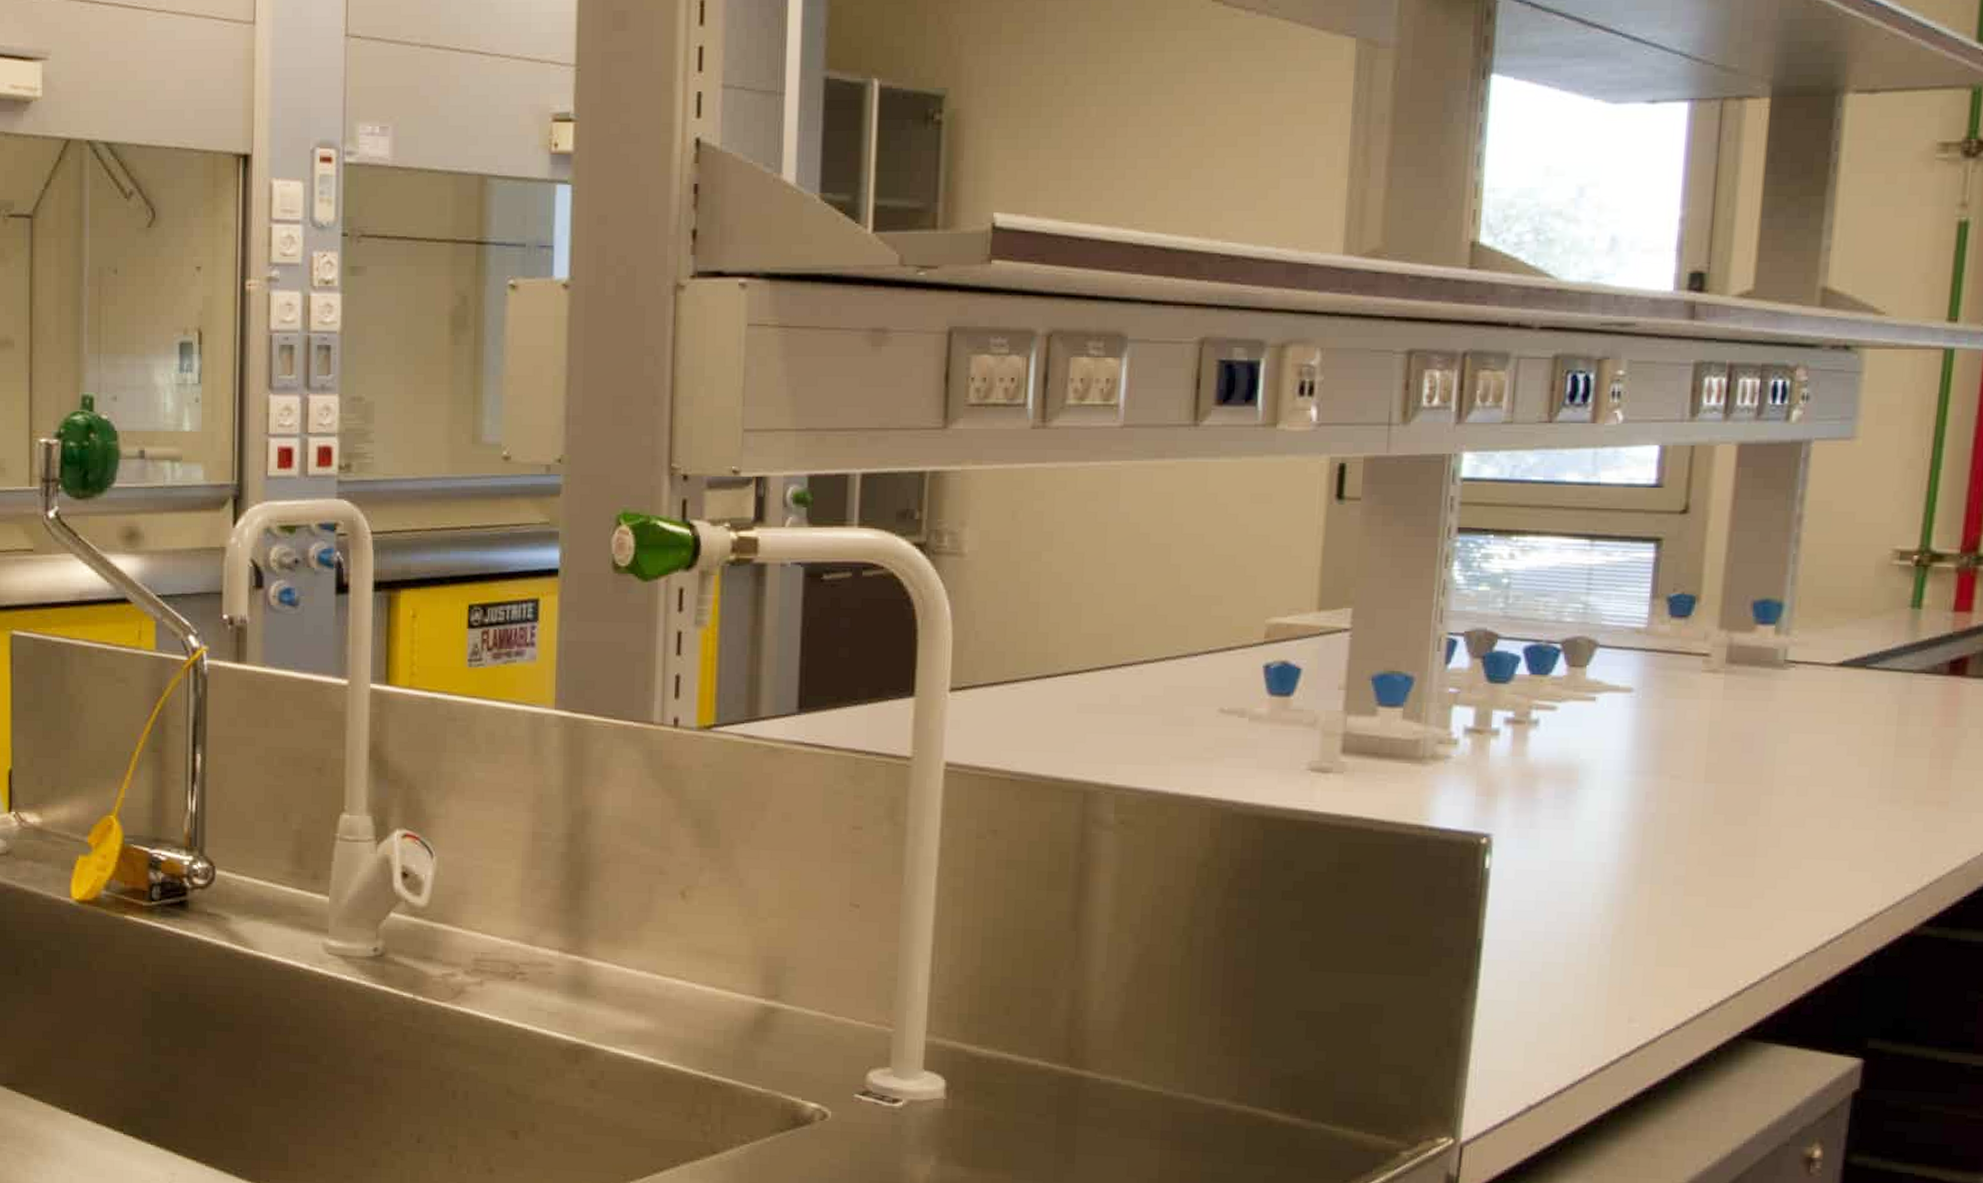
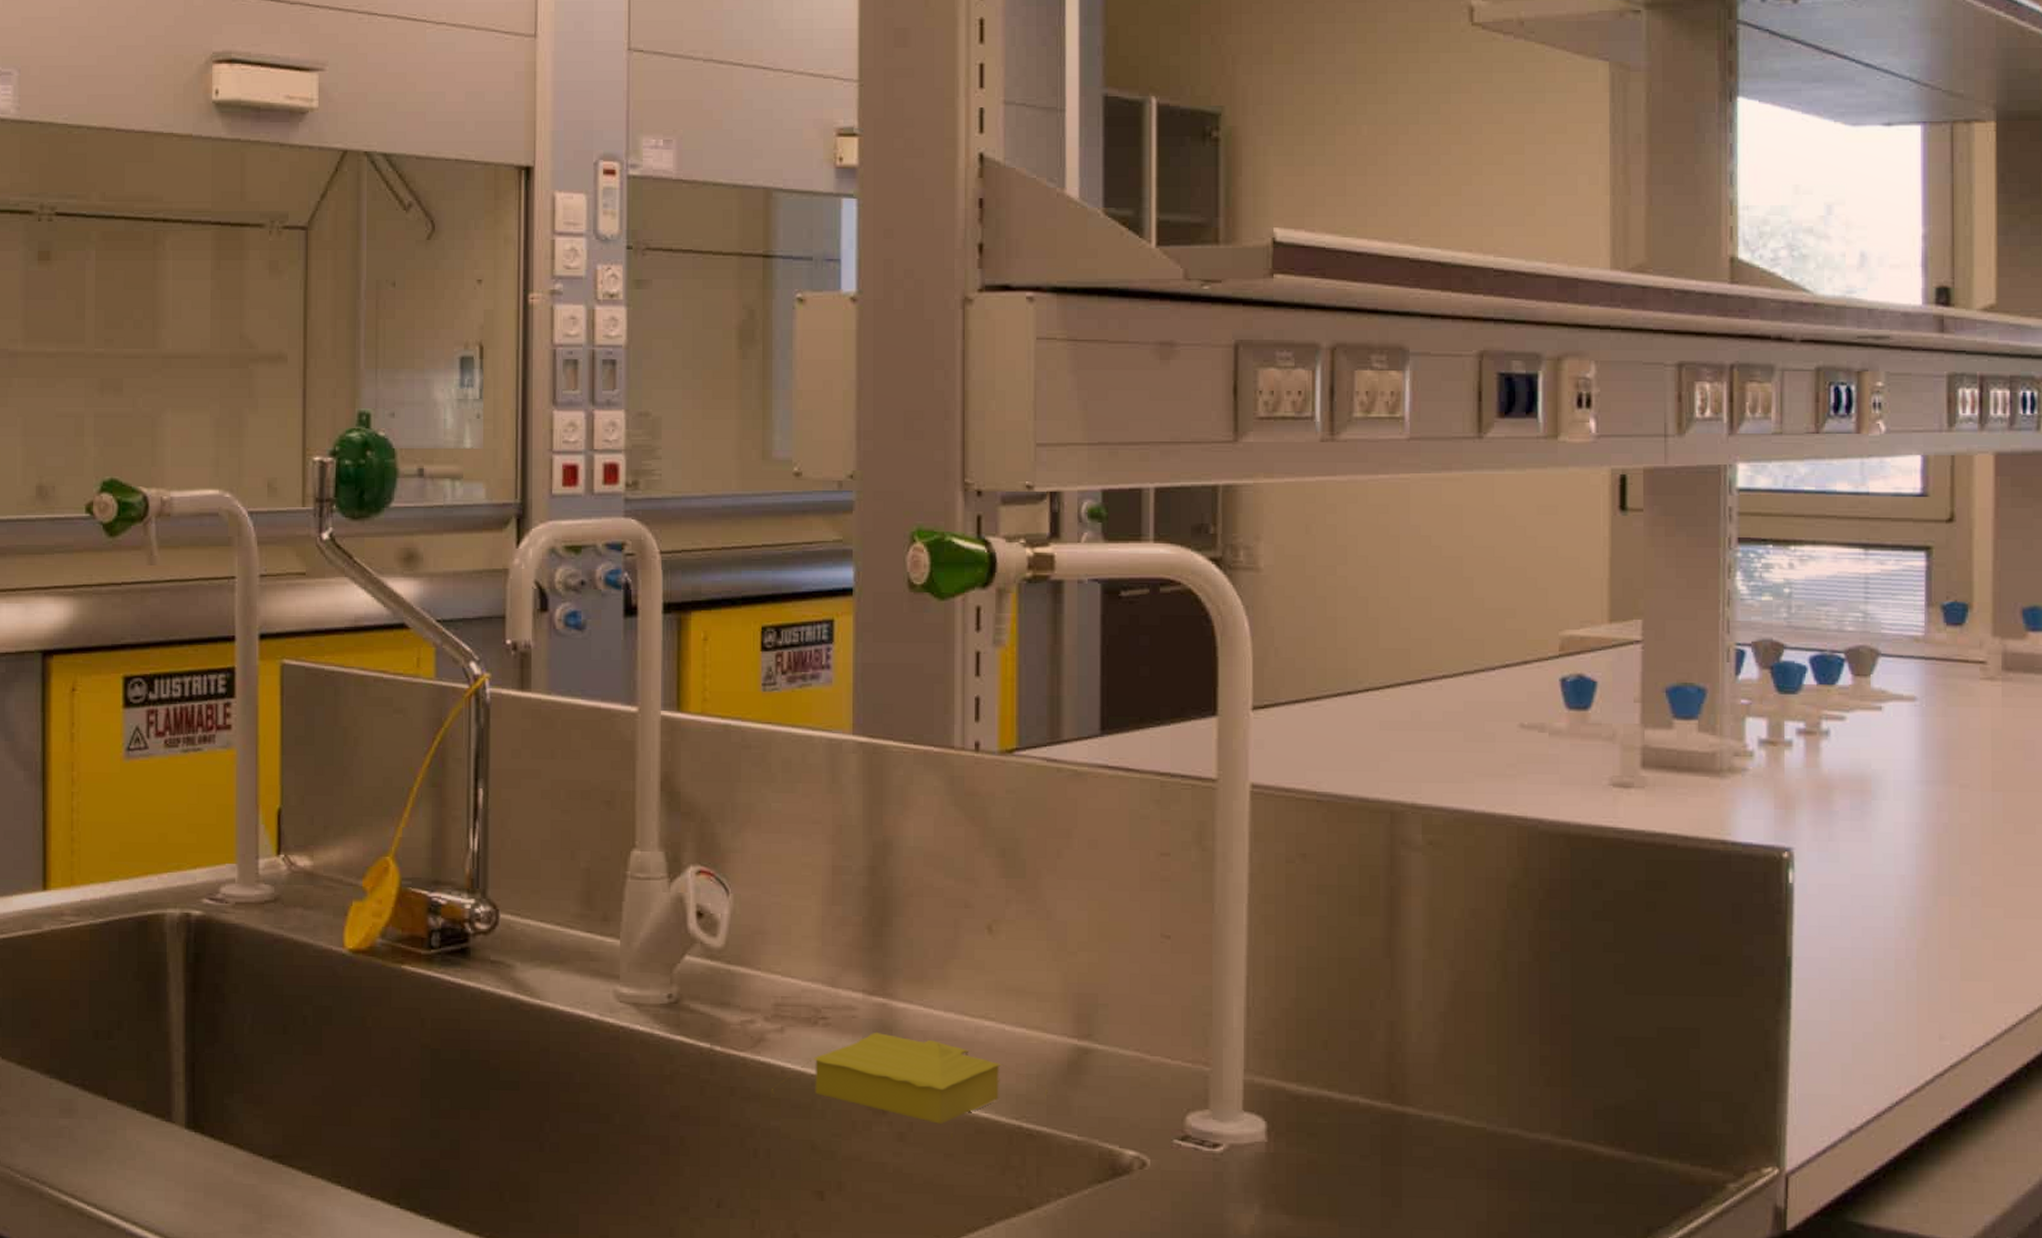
sponge: none [469,986,735,1087] -> present [771,1030,1048,1138]

